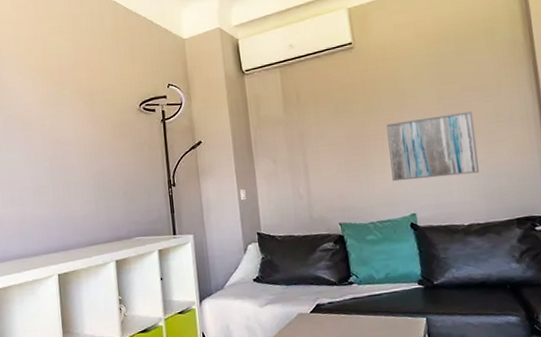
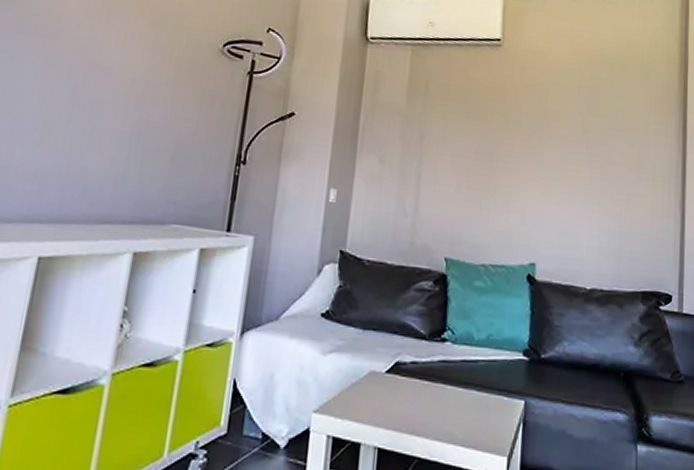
wall art: present [386,111,480,182] -> none [517,146,616,228]

